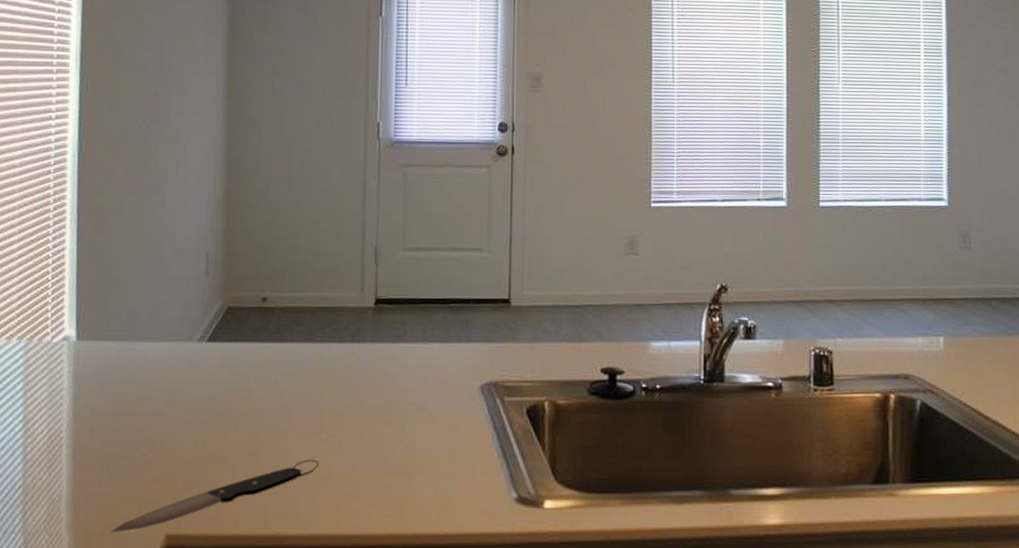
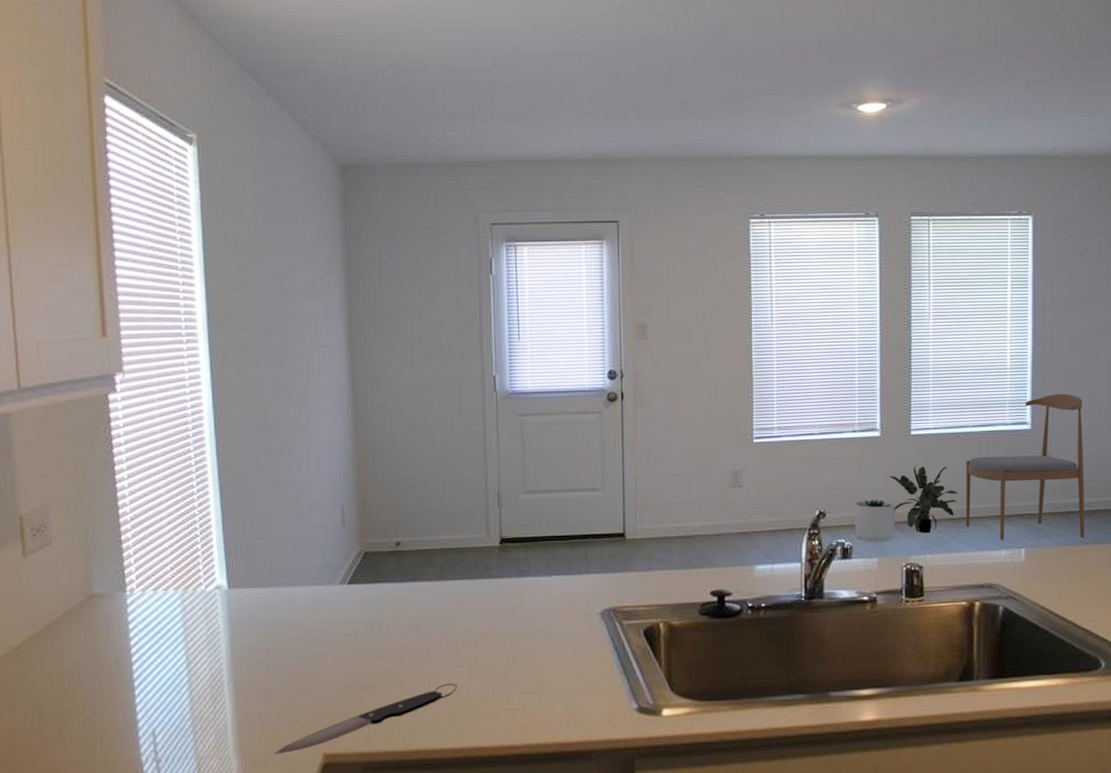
planter: none [759,275,804,322] -> present [854,500,896,542]
potted plant: none [796,239,869,315] -> present [889,465,957,534]
dining chair: none [878,169,1008,328] -> present [965,393,1085,540]

